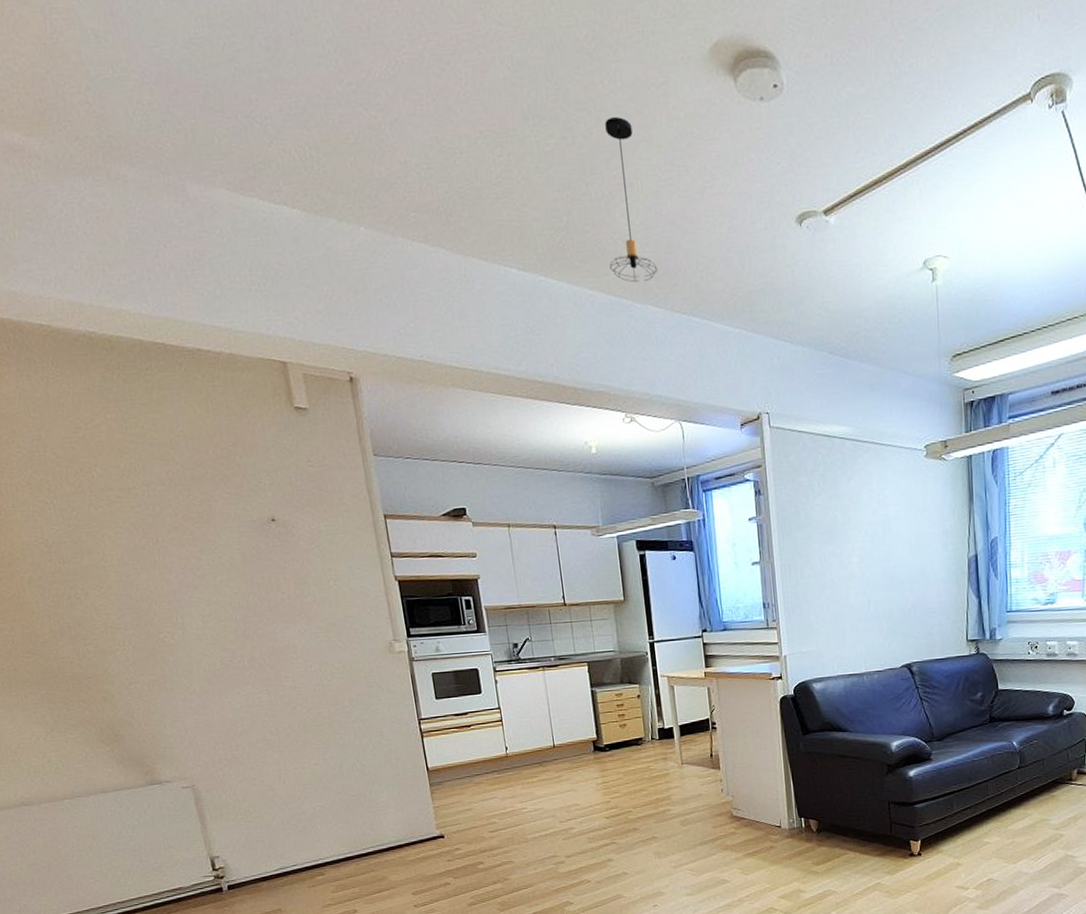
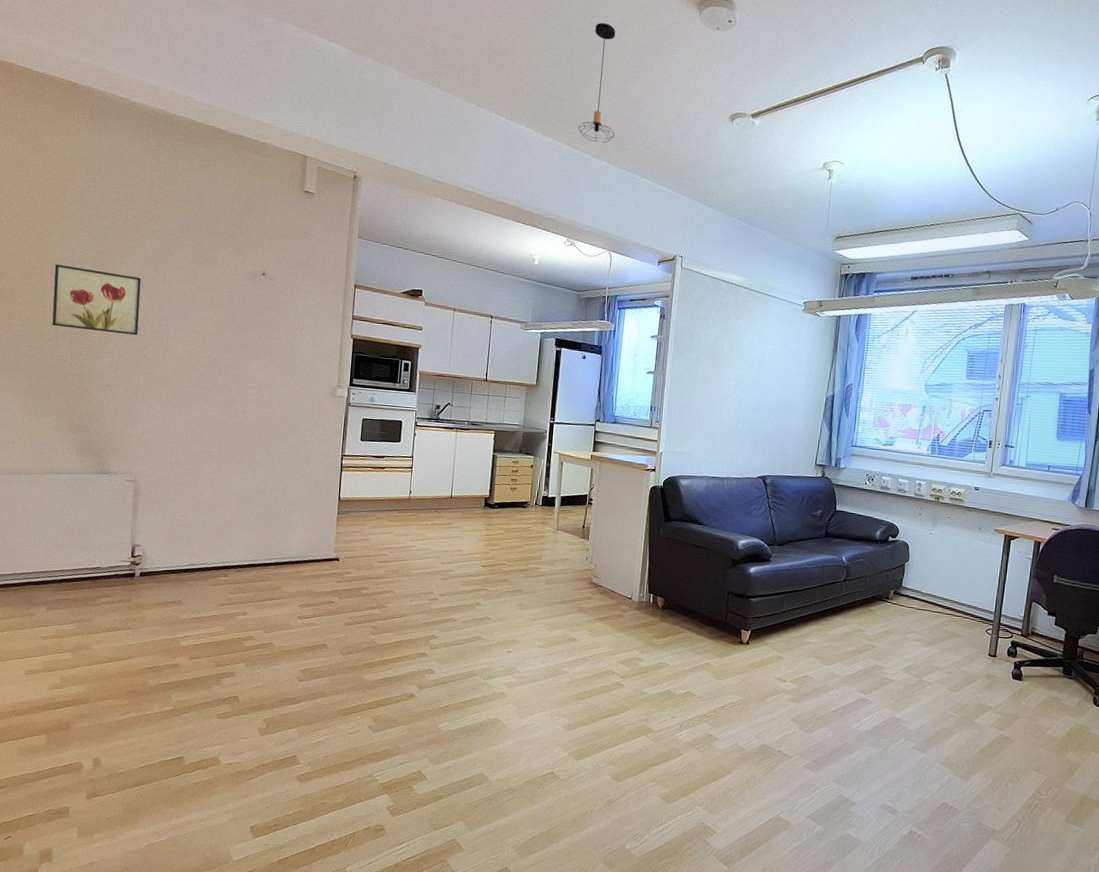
wall art: none [25,548,147,624] -> present [52,263,142,336]

